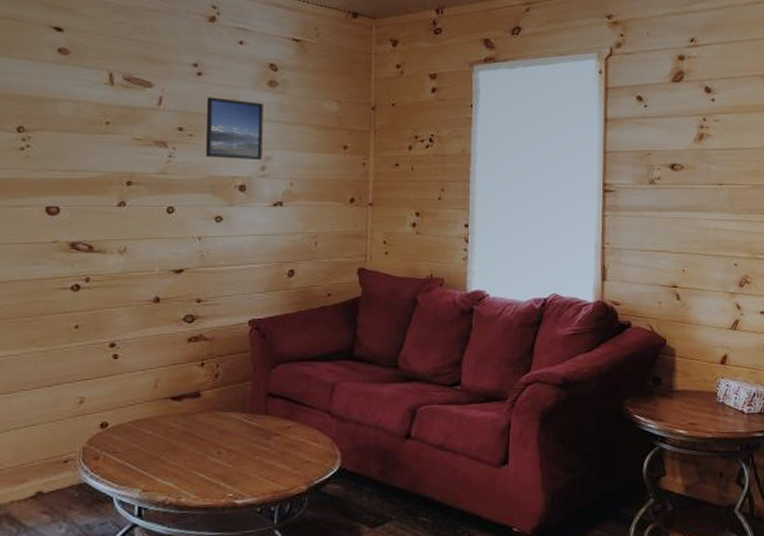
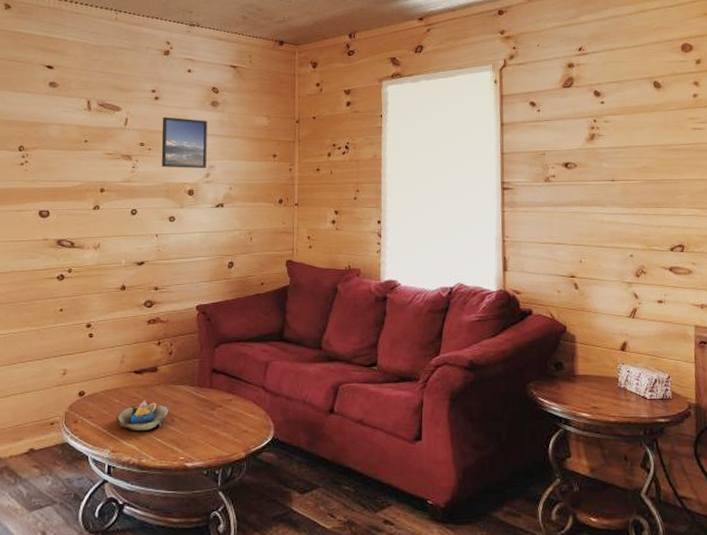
decorative bowl: none [149,430,216,466] -> present [117,400,170,430]

